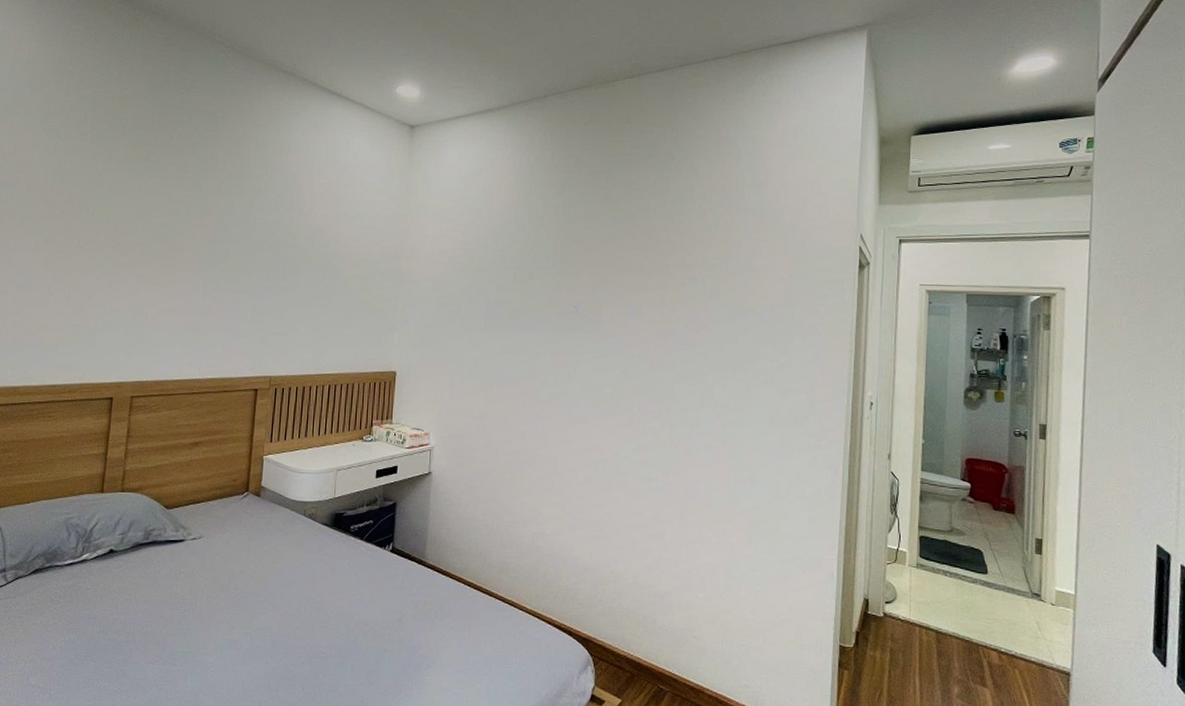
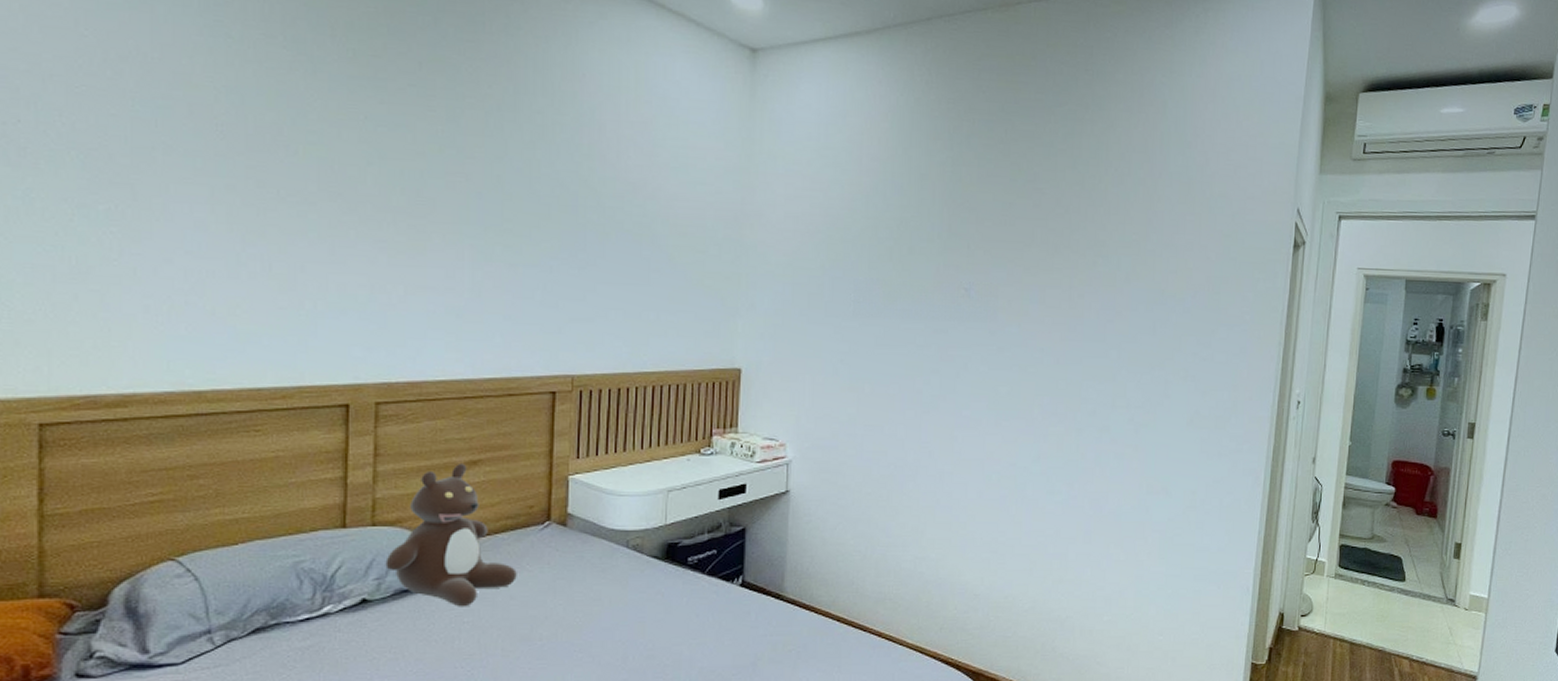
stuffed animal: none [128,445,222,560] -> present [385,464,517,607]

